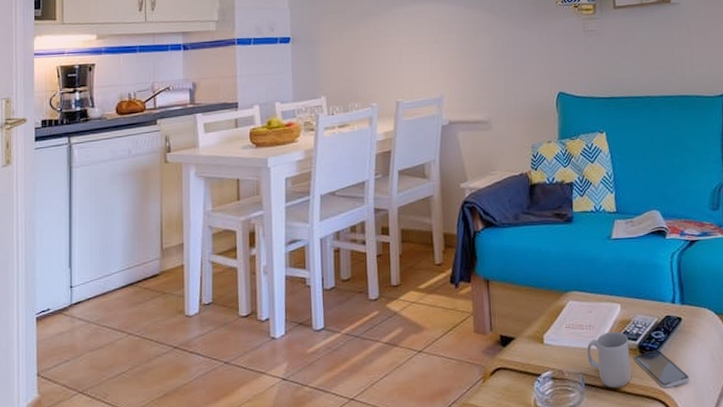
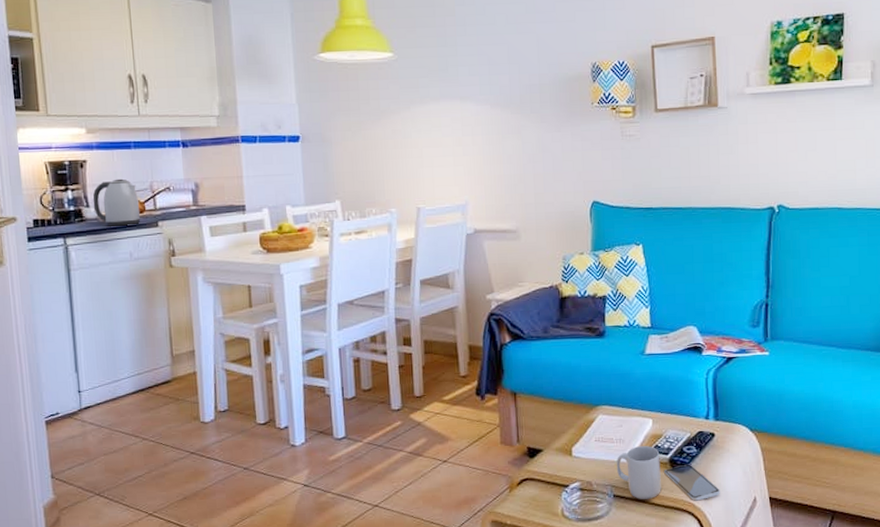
kettle: none [98,80,141,125] -> present [92,178,141,226]

